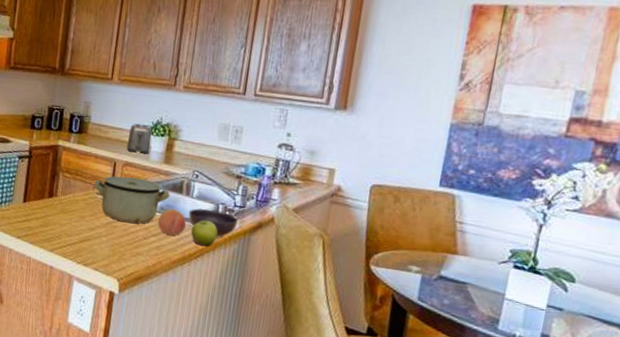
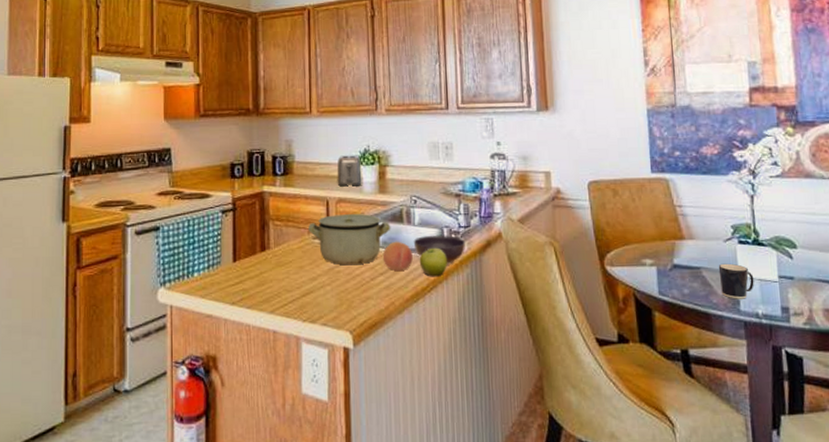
mug: none [482,283,521,320] -> present [718,263,754,299]

